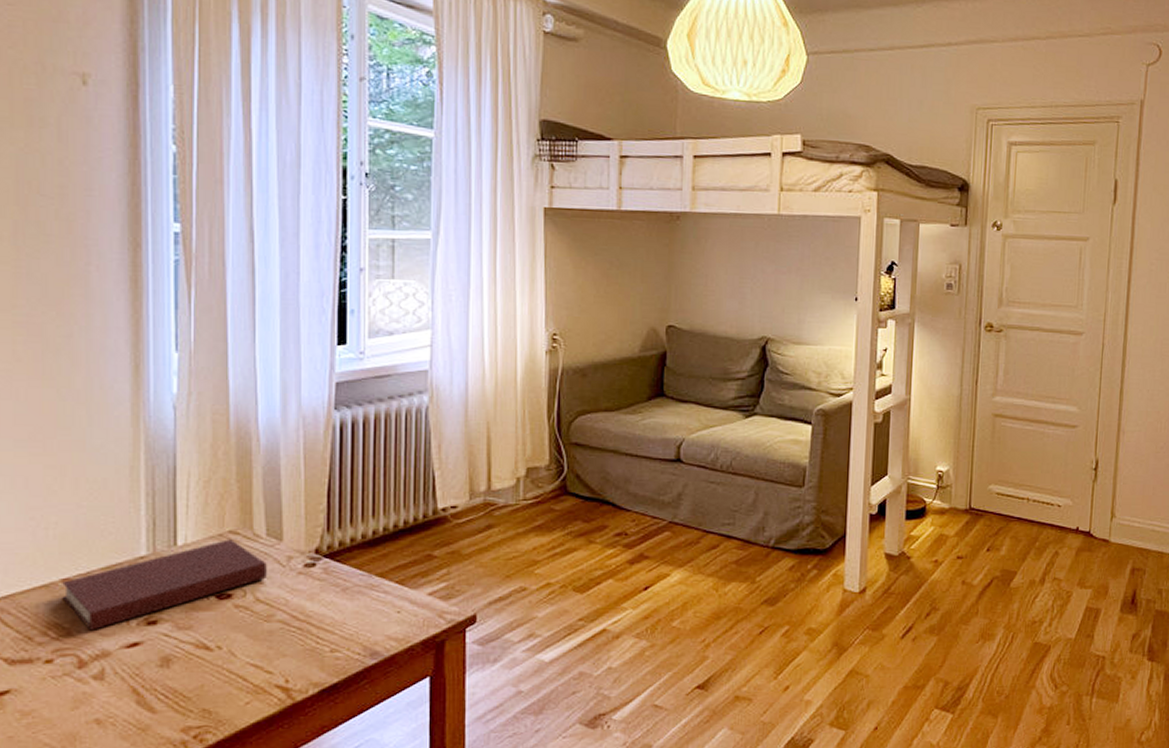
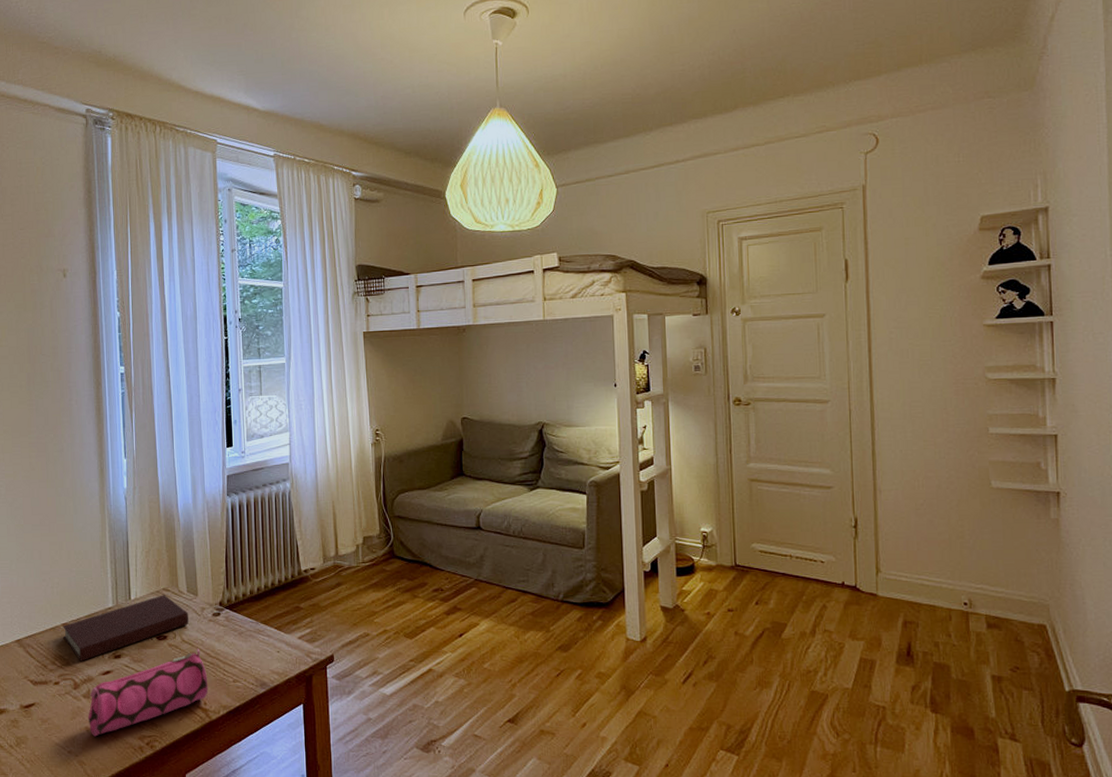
pencil case: none [100,610,293,732] -> present [88,648,209,737]

